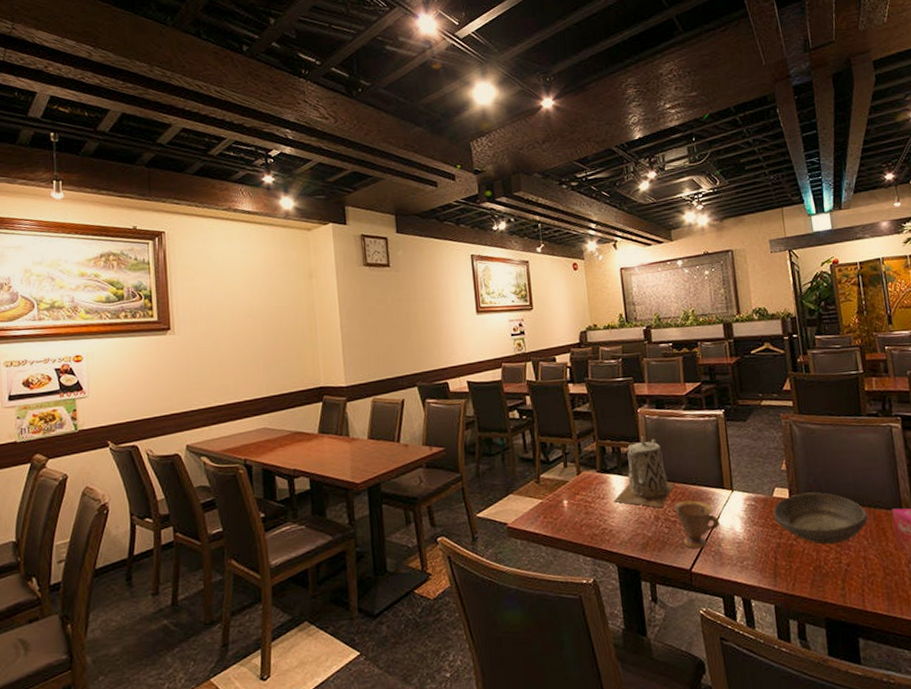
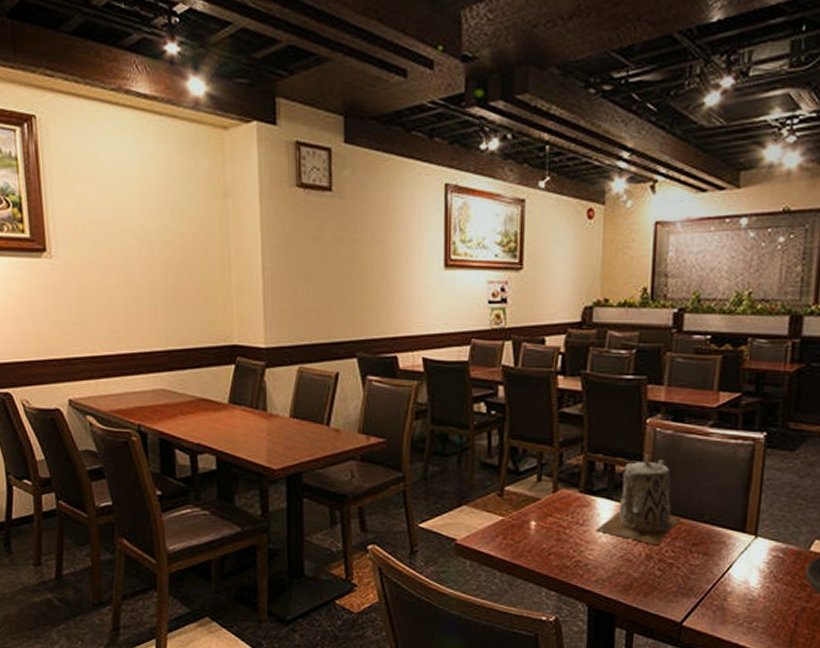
teacup: present [674,500,720,549] -> none [674,541,731,601]

